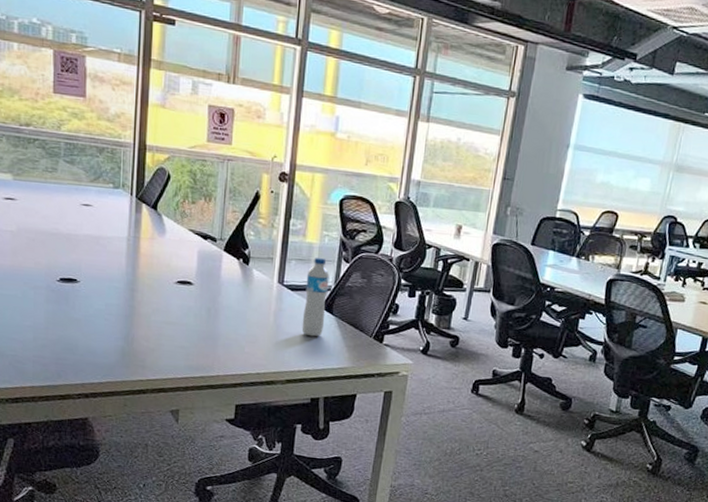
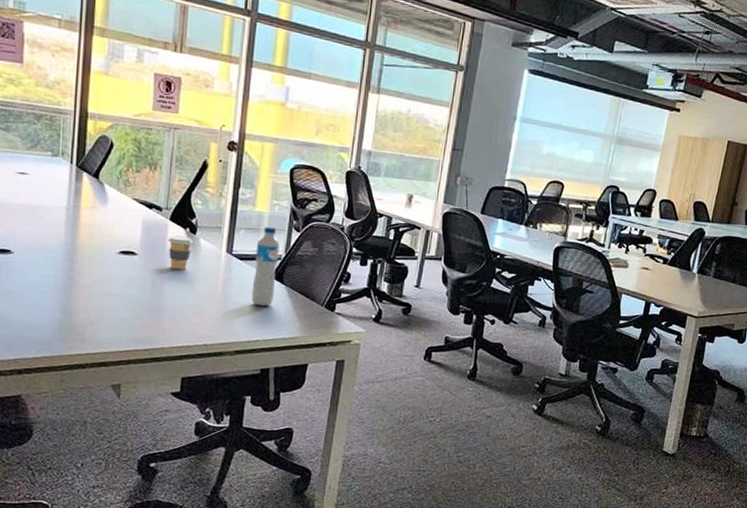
coffee cup: none [223,266,247,300] -> present [168,235,194,270]

